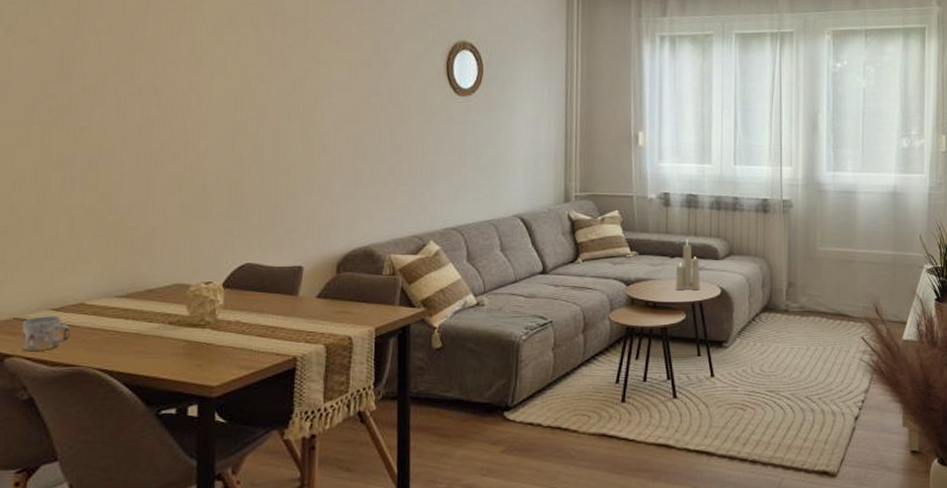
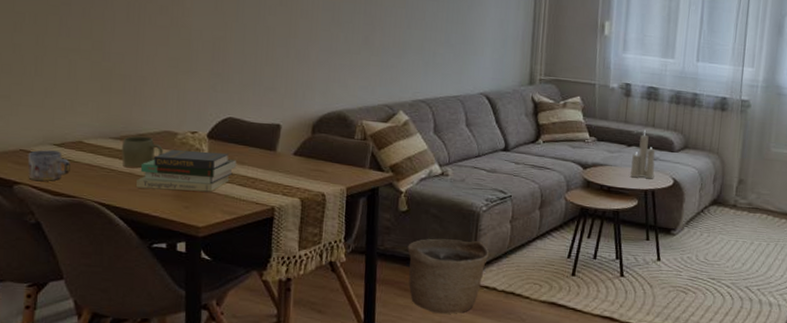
mug: none [127,291,174,328] -> present [122,136,163,169]
books: none [143,302,255,349] -> present [136,150,237,192]
basket: none [443,374,532,458] -> present [407,238,489,314]

